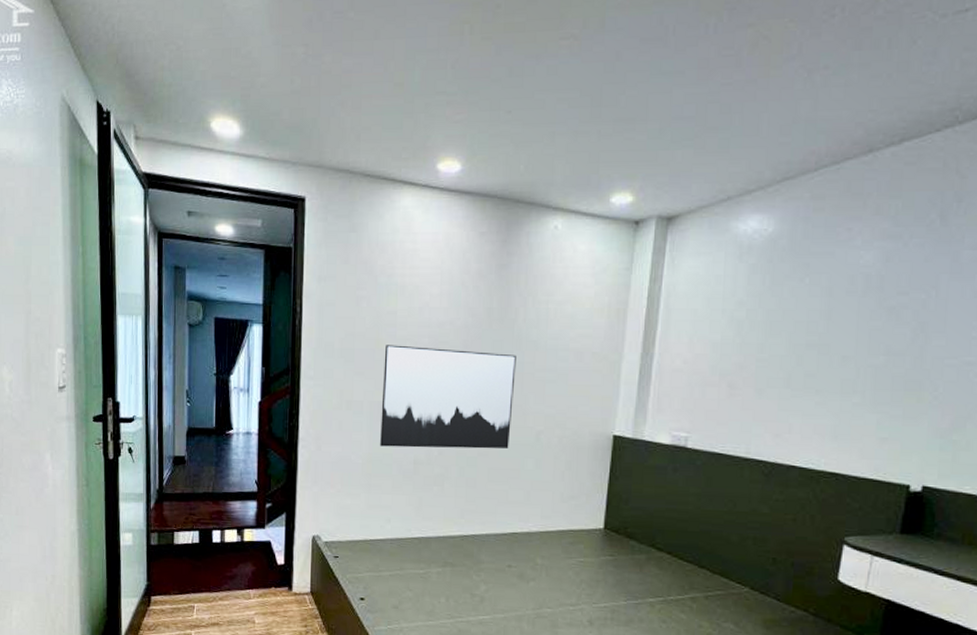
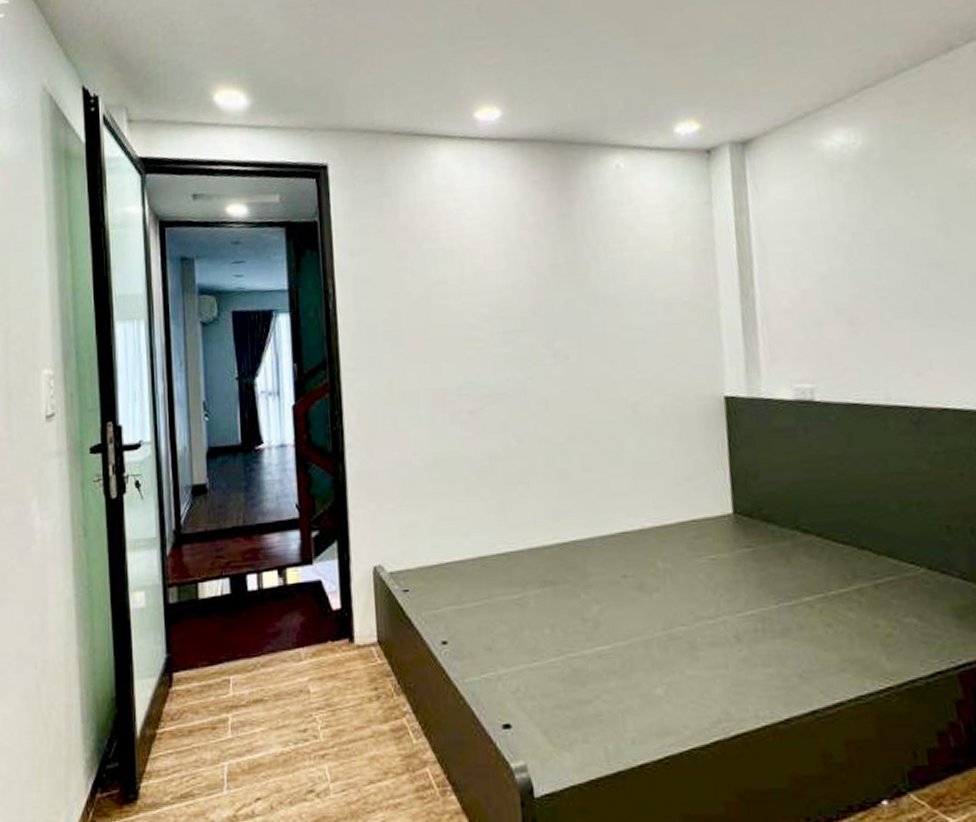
wall art: present [380,345,516,449] -> none [438,314,602,443]

